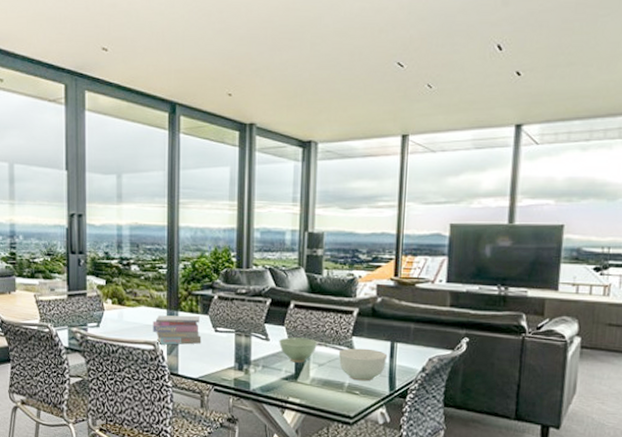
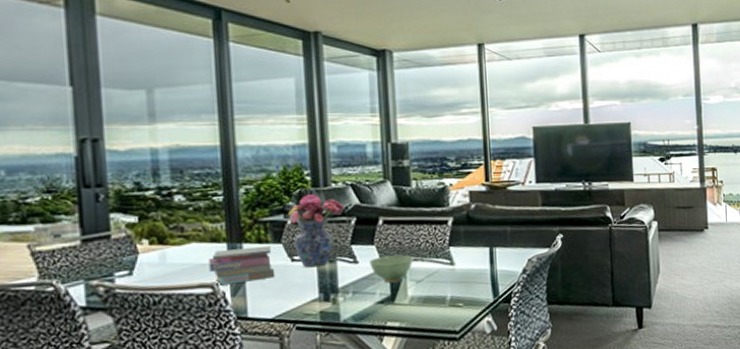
flower arrangement: none [216,274,262,340] -> present [288,194,344,268]
bowl: present [338,348,388,381] -> none [436,257,488,292]

